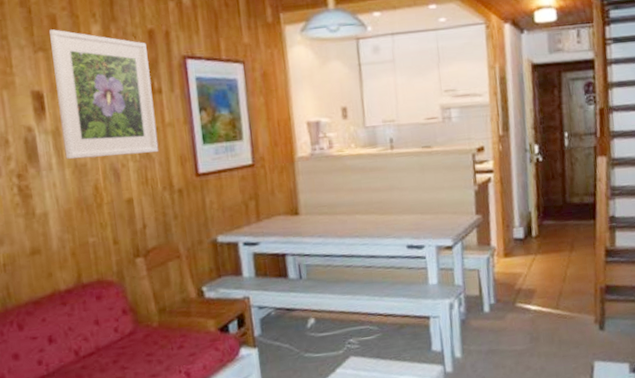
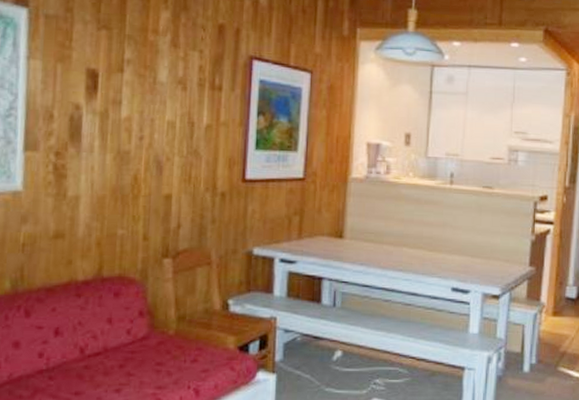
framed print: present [49,29,159,159] -> none [109,9,214,151]

